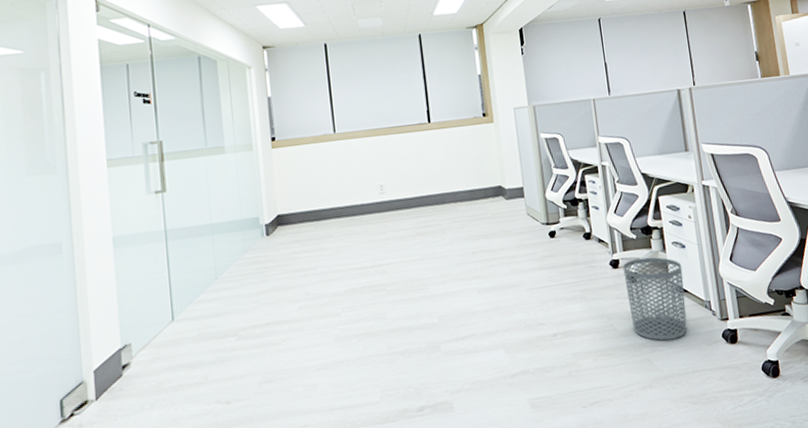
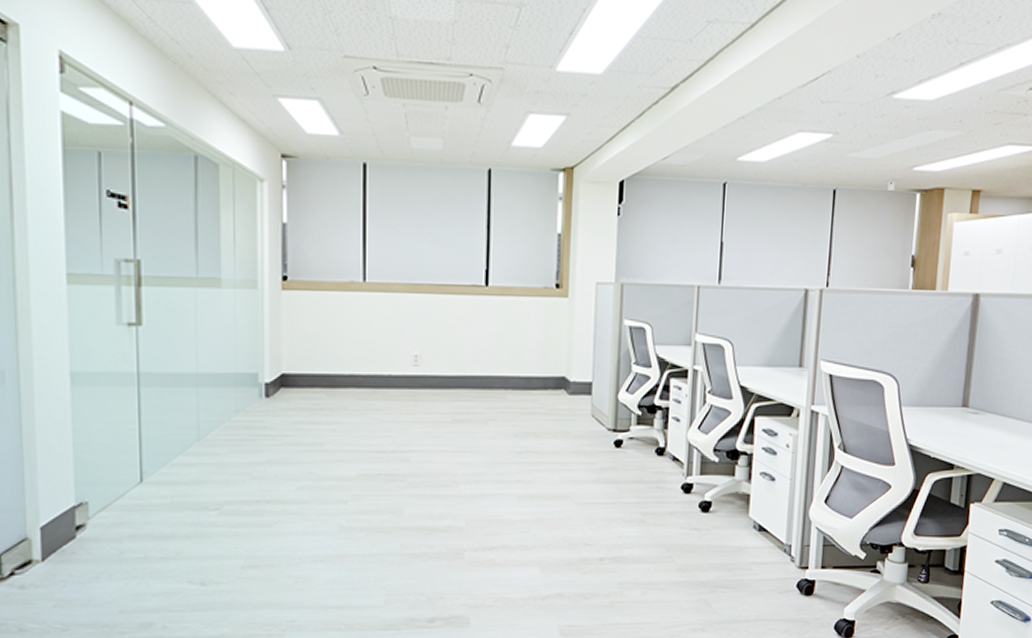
waste bin: present [623,257,688,341] -> none [695,486,767,582]

